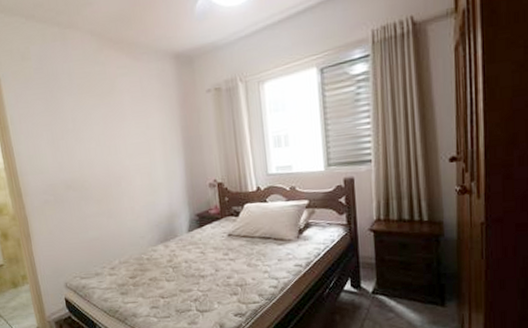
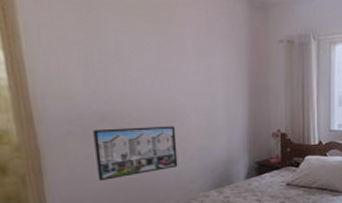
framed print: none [62,186,129,242] -> present [93,126,178,182]

